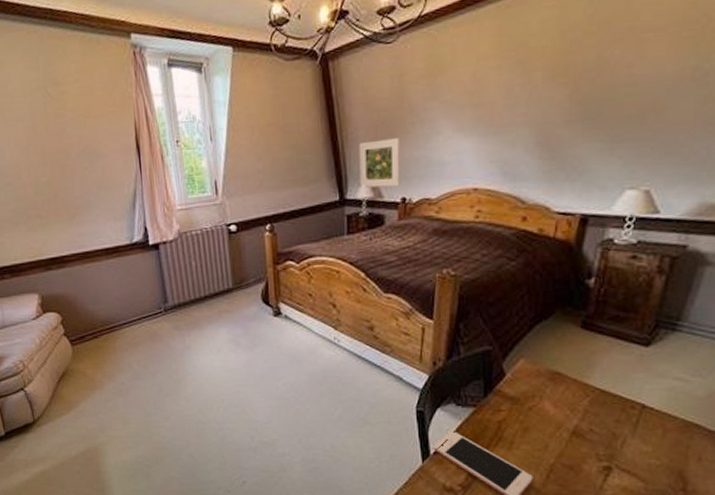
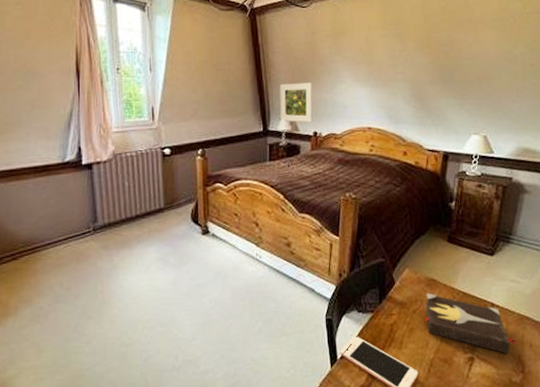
hardback book: none [544,388,680,467] -> present [424,293,518,354]

